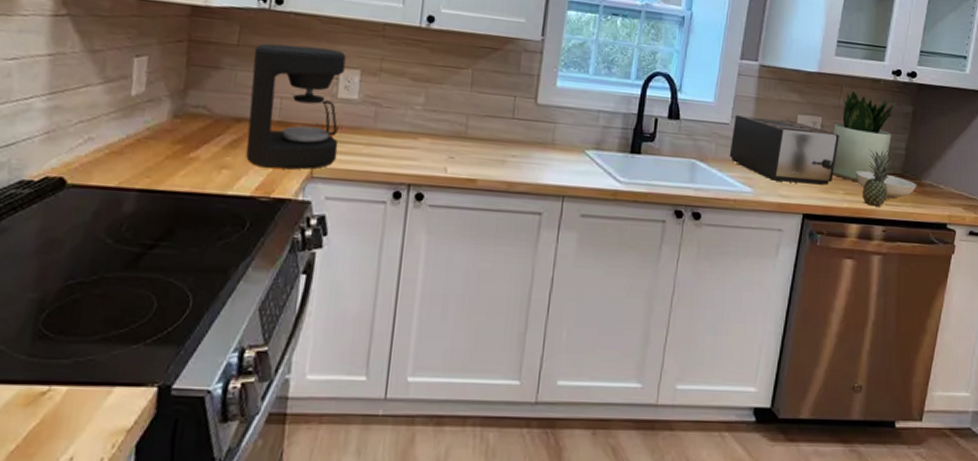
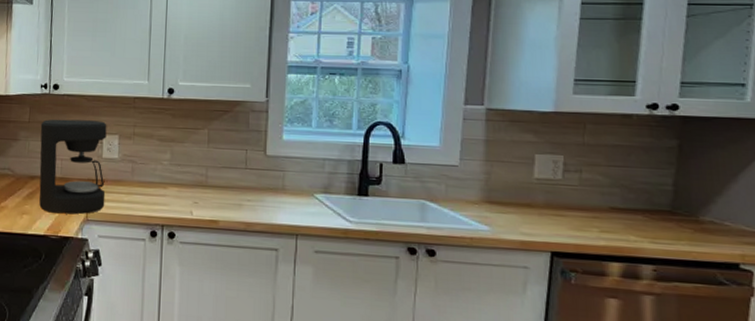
toaster: present [729,114,839,186] -> none [461,156,587,223]
planter: present [832,91,897,182] -> none [578,128,656,220]
bowl: present [855,171,917,199] -> none [610,208,693,237]
fruit: present [862,150,893,207] -> none [621,186,660,245]

